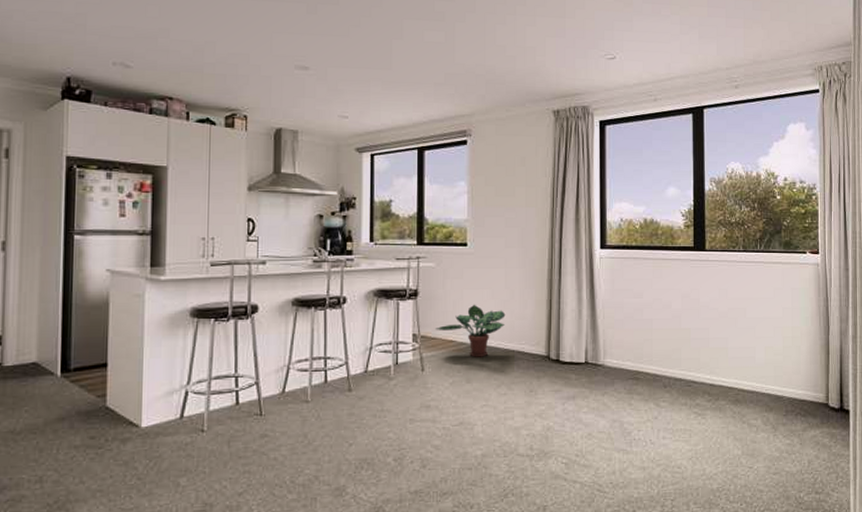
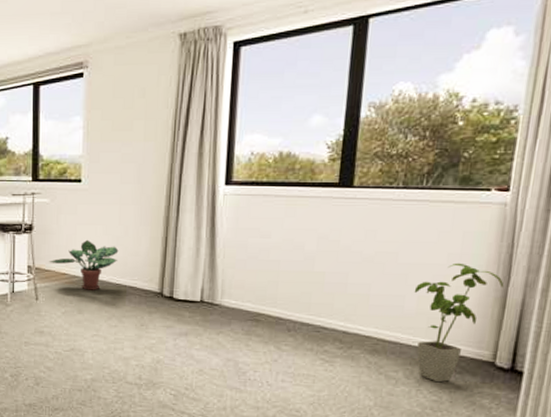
house plant: none [761,316,826,427] -> present [414,262,504,383]

